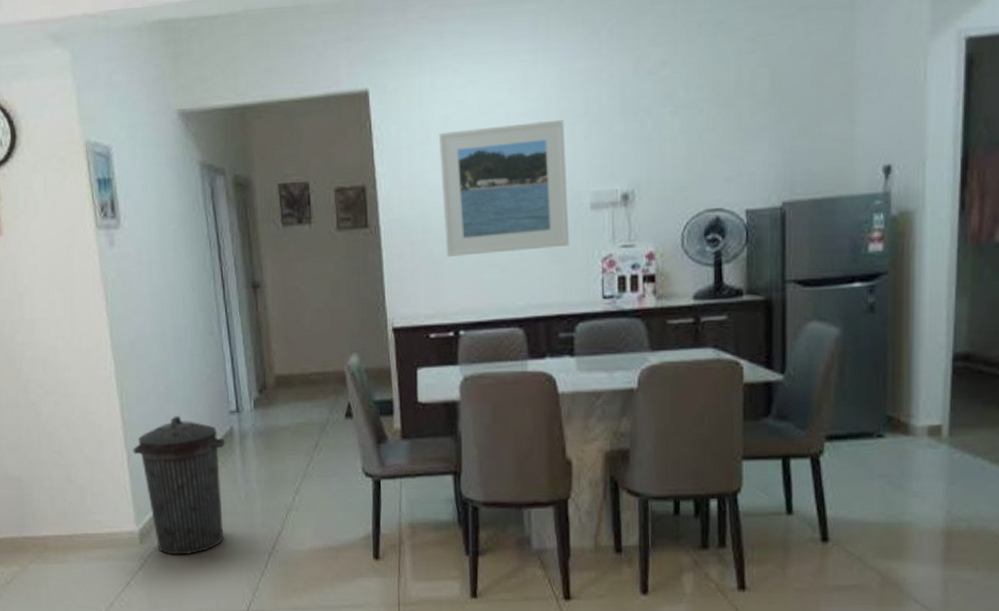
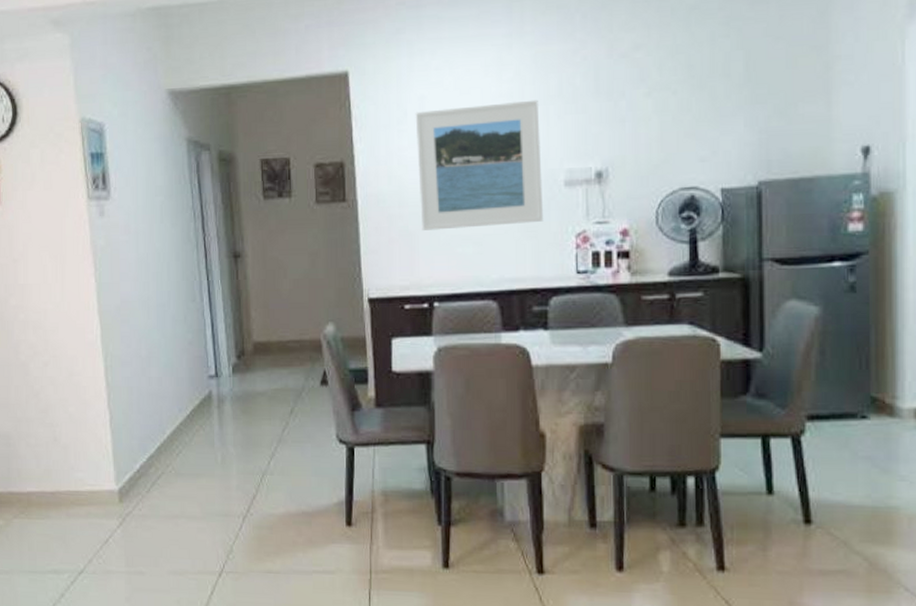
trash can: present [133,416,225,555] -> none [115,379,203,515]

